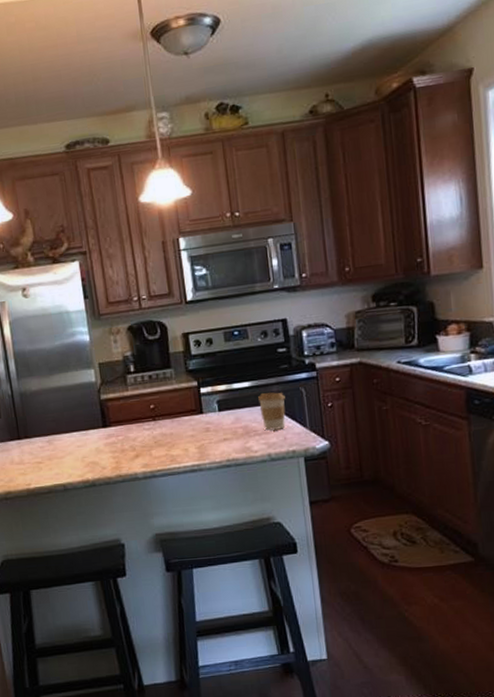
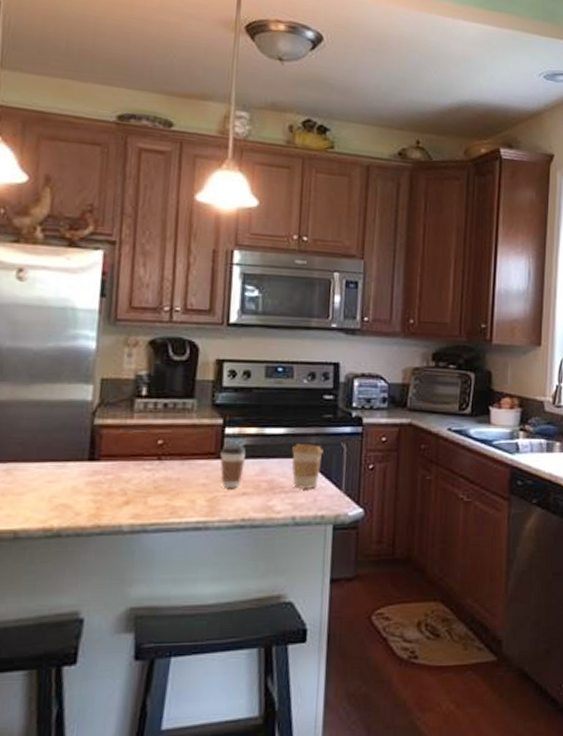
coffee cup: none [200,401,222,436] -> present [220,445,247,488]

